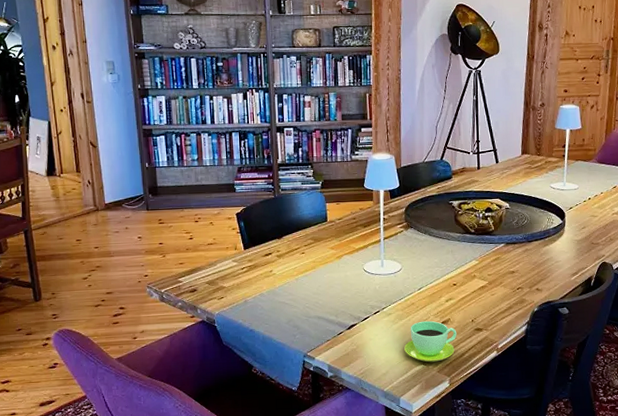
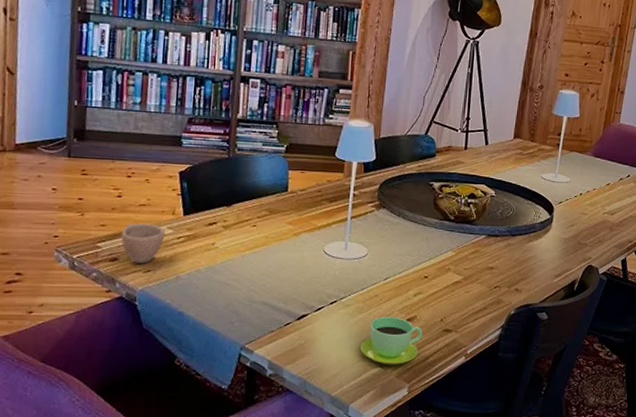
cup: none [196,259,232,292] -> present [121,223,166,263]

